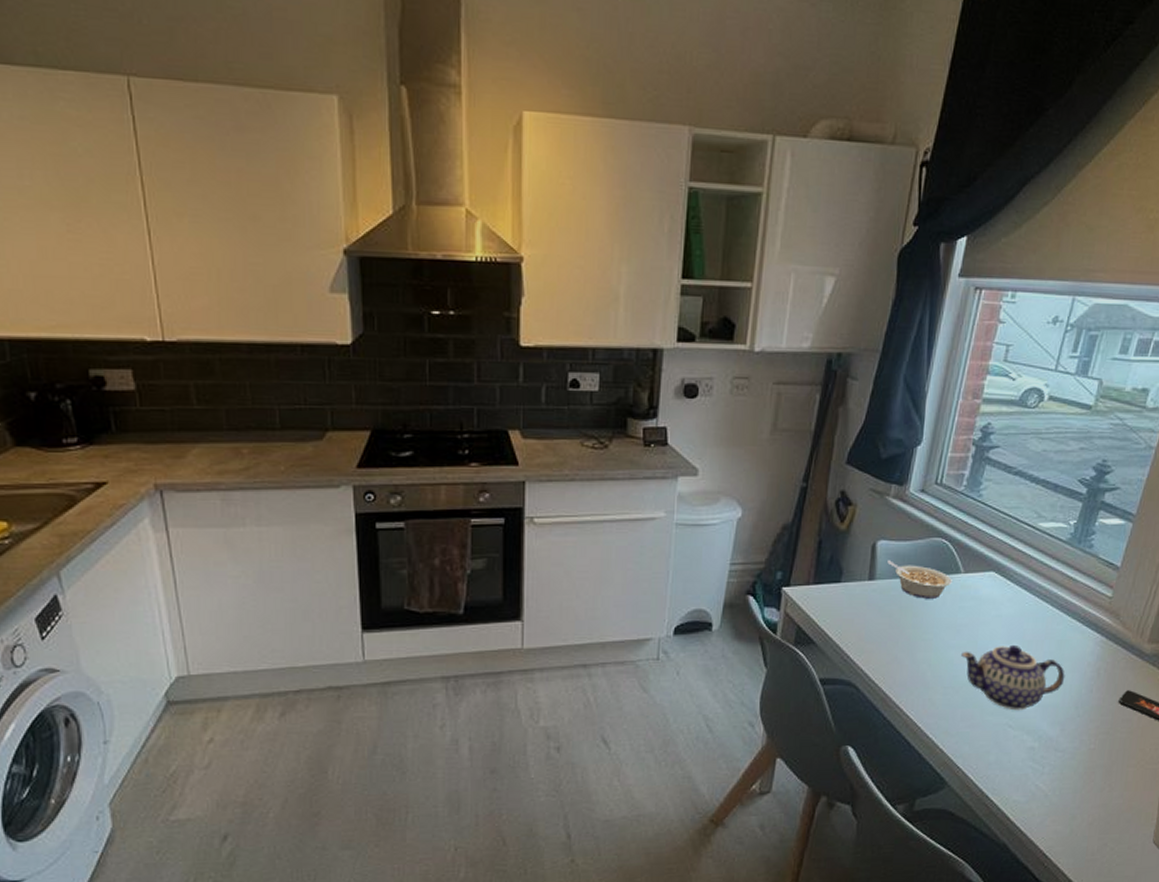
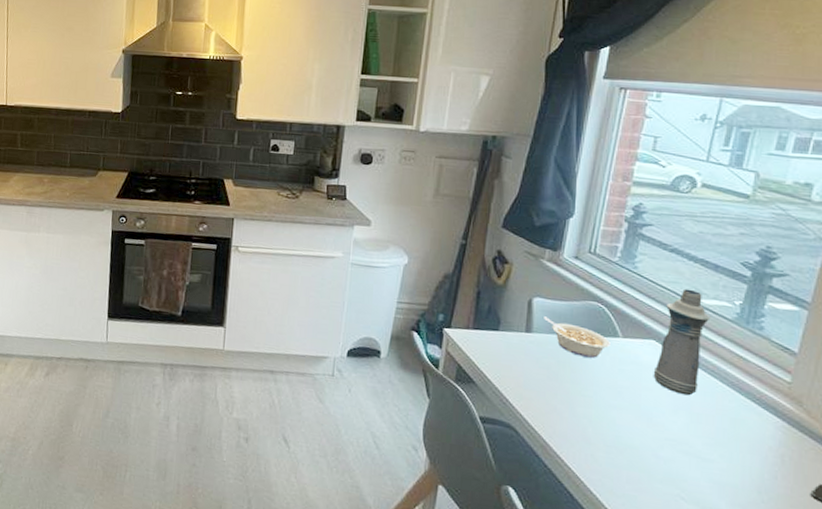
teapot: present [960,644,1065,711] -> none [622,413,743,484]
bottle: none [990,513,1047,624] -> present [653,288,711,396]

